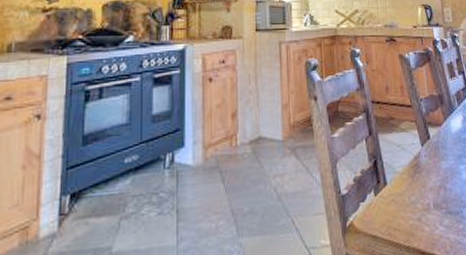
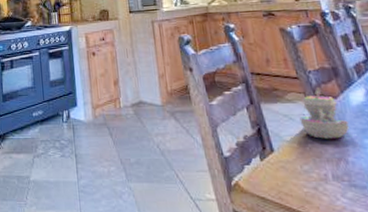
candle: none [410,115,449,168] -> present [299,87,350,139]

